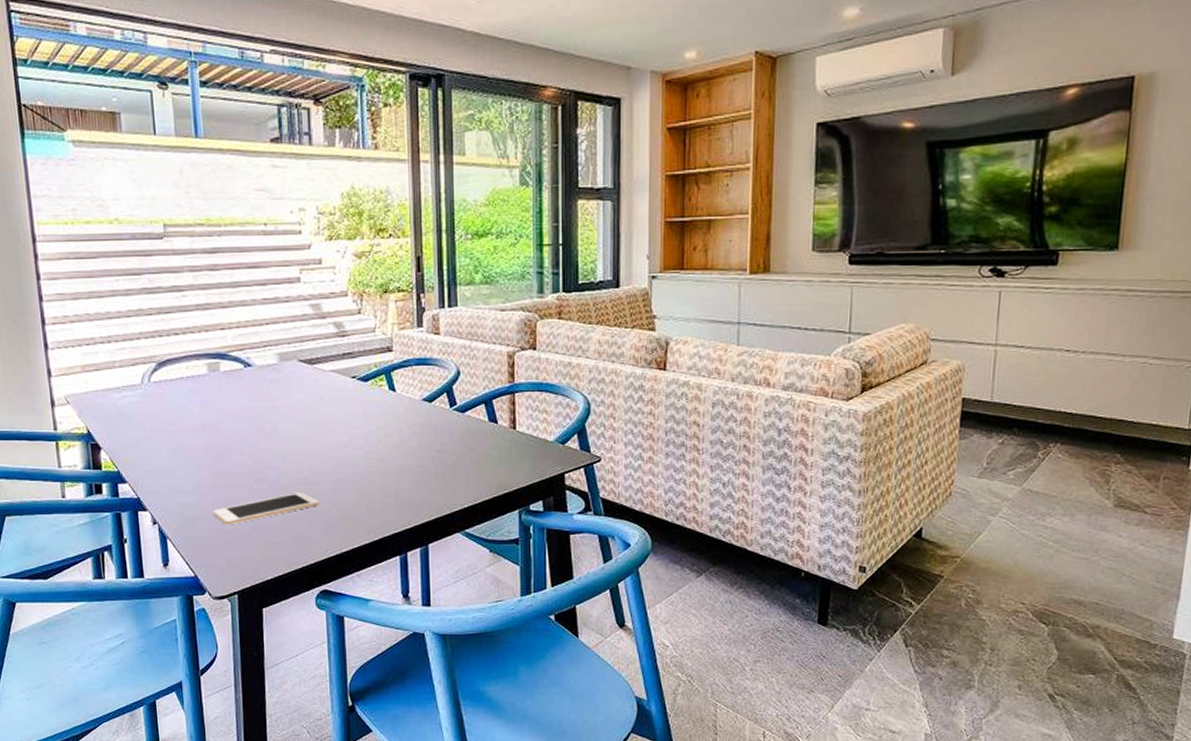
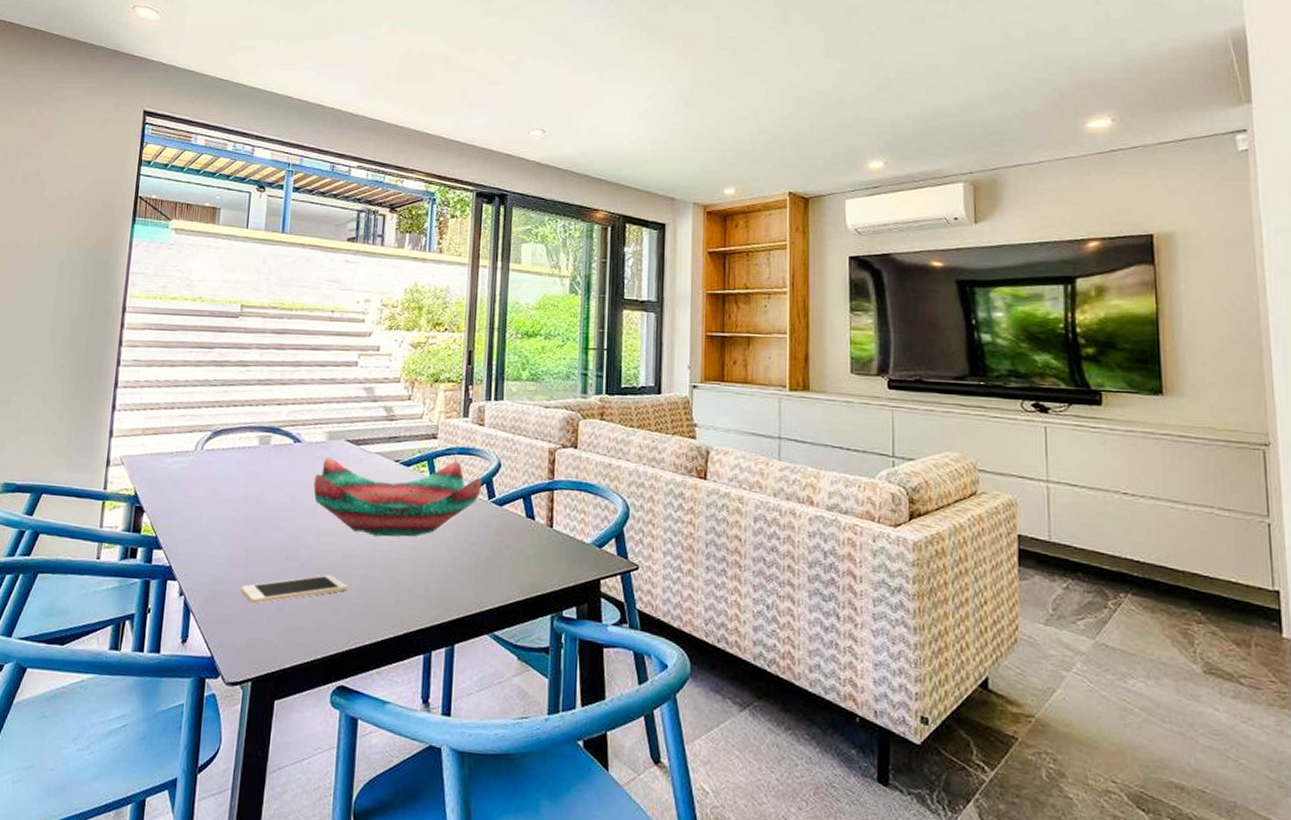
decorative bowl: none [271,373,442,452] -> present [313,457,482,537]

